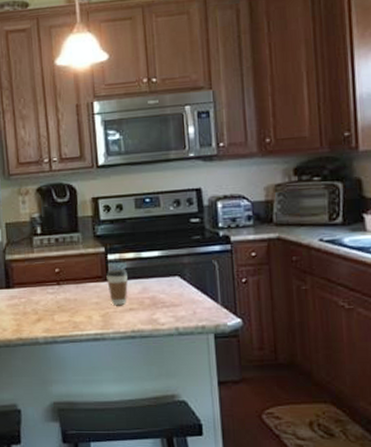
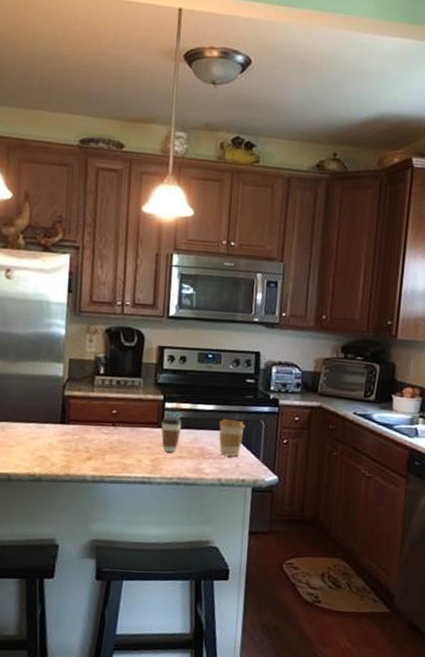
coffee cup: none [168,263,196,303] -> present [219,419,245,457]

